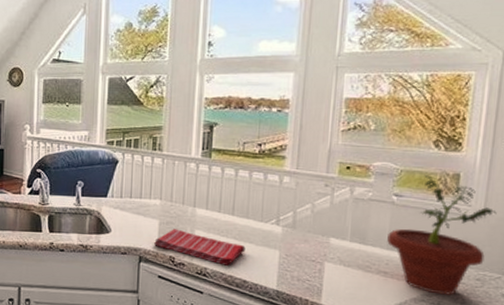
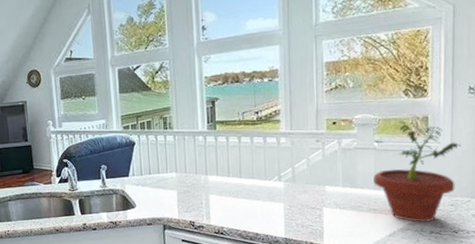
dish towel: present [153,229,246,267] -> none [174,196,255,224]

